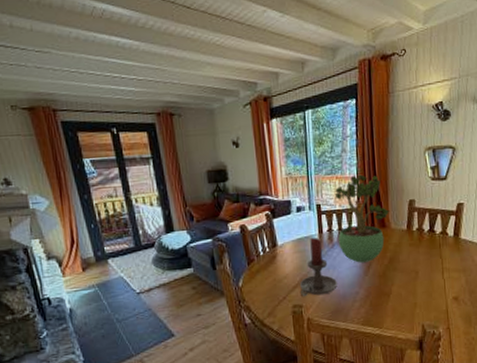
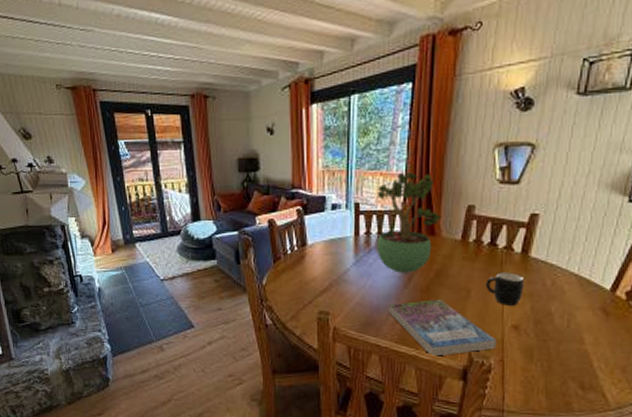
candle holder: present [300,237,337,297] -> none [329,239,371,304]
book: none [353,282,443,332] -> present [389,300,498,357]
mug: none [429,253,459,281] -> present [485,272,525,306]

